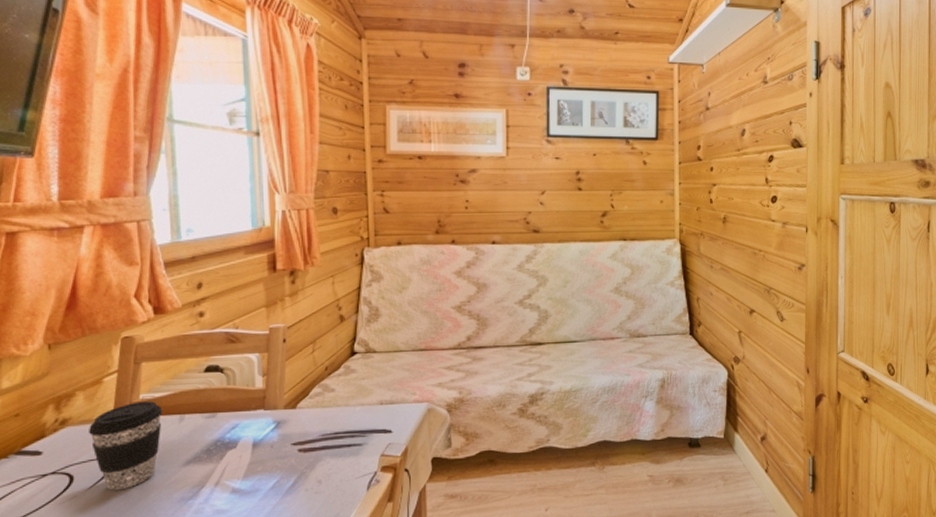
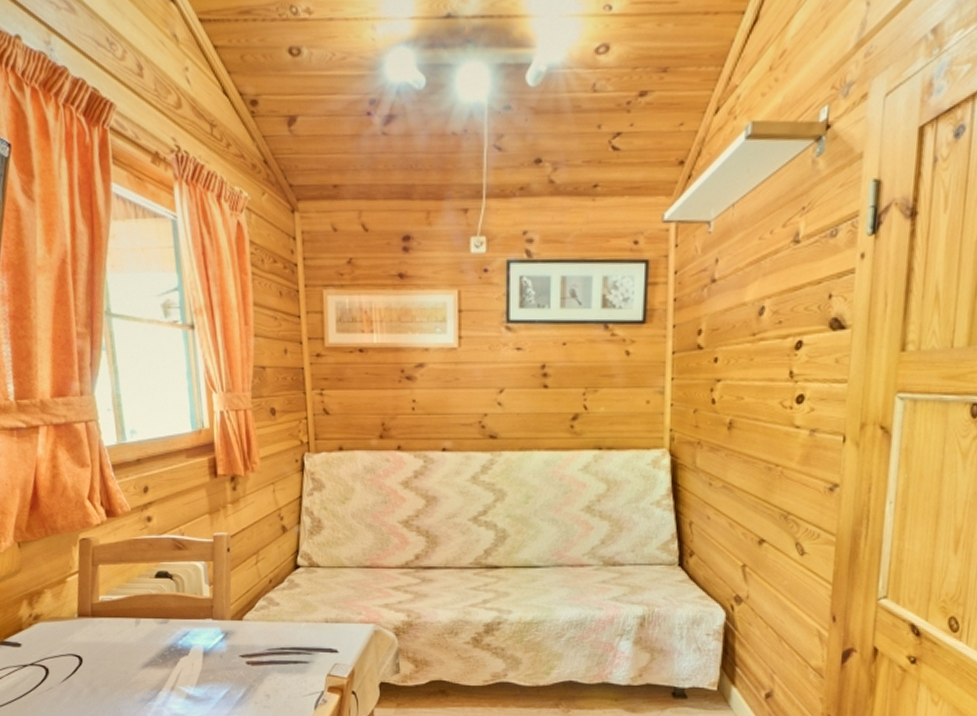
coffee cup: present [89,401,163,491] -> none [58,603,121,686]

